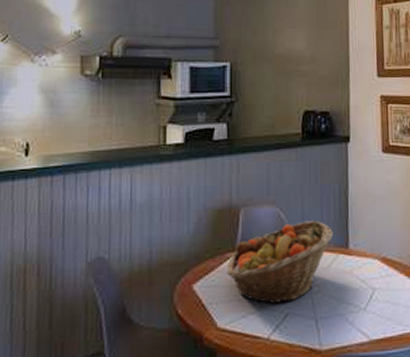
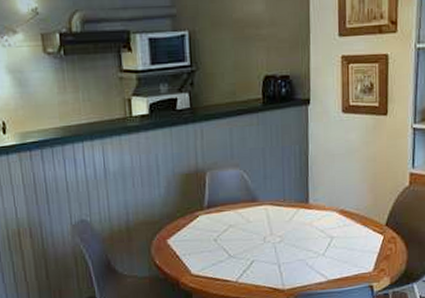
fruit basket: present [227,221,334,305] -> none [196,180,295,254]

